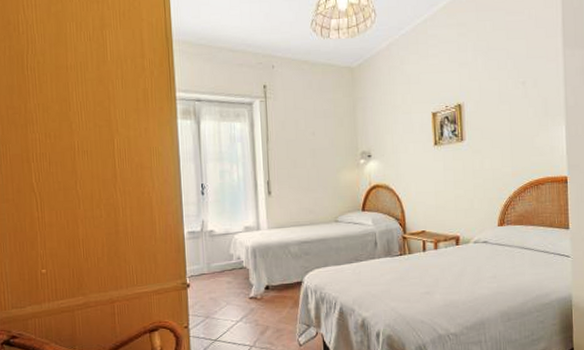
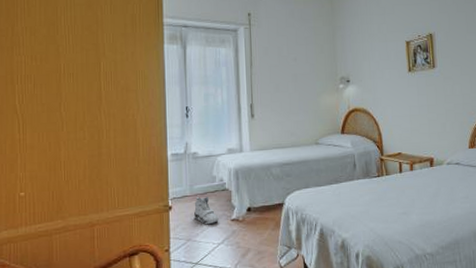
sneaker: none [211,274,237,303] -> present [193,196,219,225]

